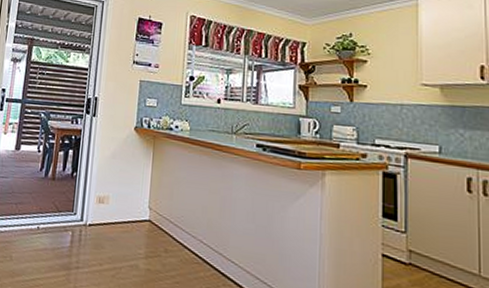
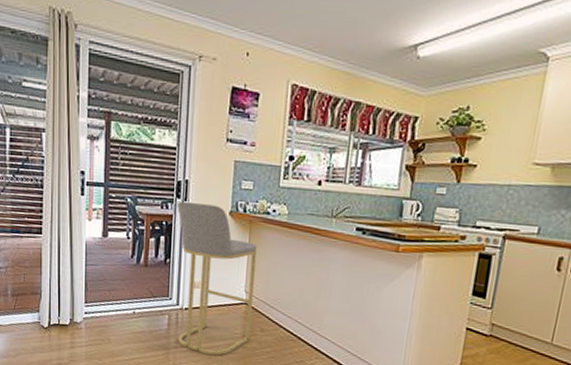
bar stool: none [80,116,160,278] -> present [177,201,257,355]

